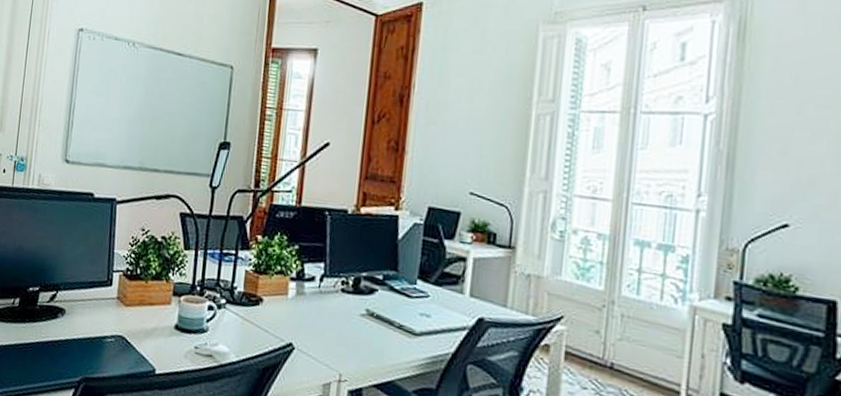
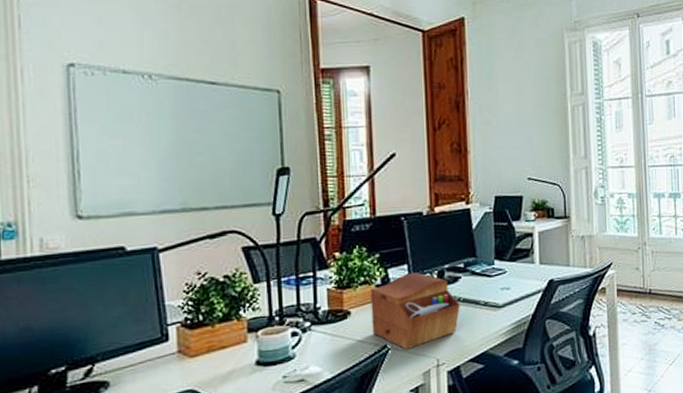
sewing box: none [280,272,372,355] -> present [370,272,460,350]

